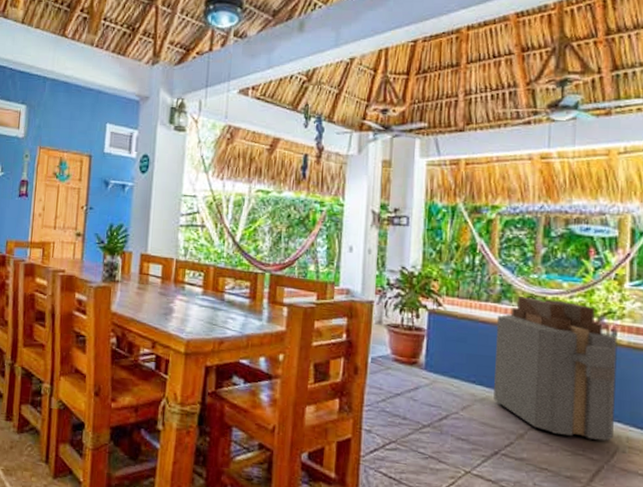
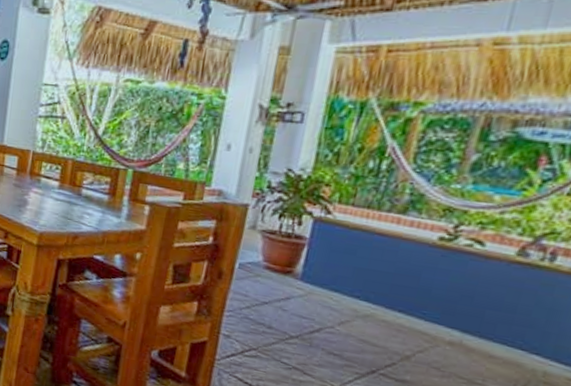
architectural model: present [493,297,618,441] -> none [379,208,557,373]

